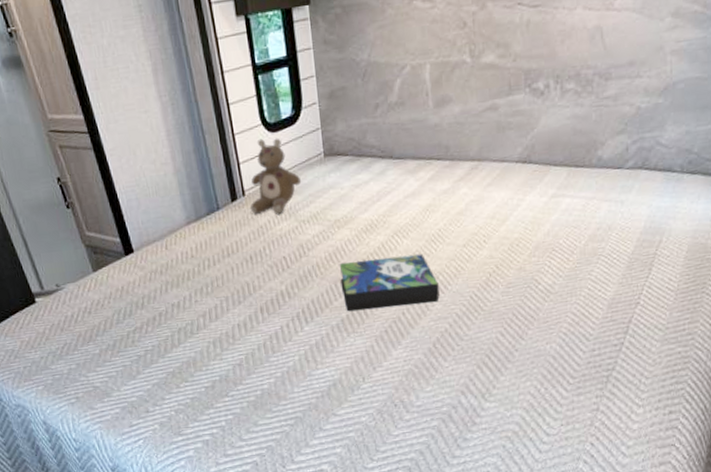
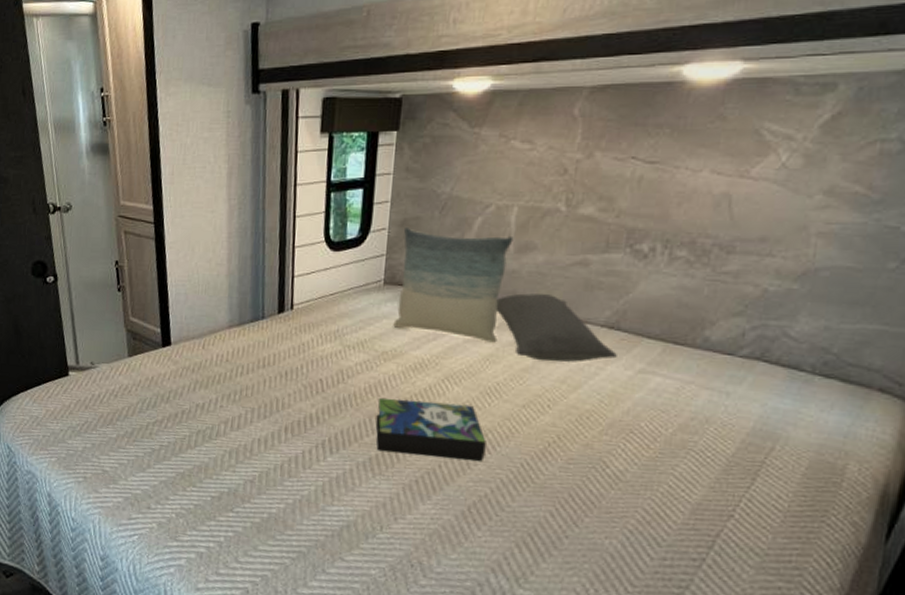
stuffed bear: present [250,138,302,214] -> none [296,255,355,334]
pillow: none [333,93,433,197] -> present [393,228,514,343]
pillow: none [426,141,532,203] -> present [495,293,617,362]

